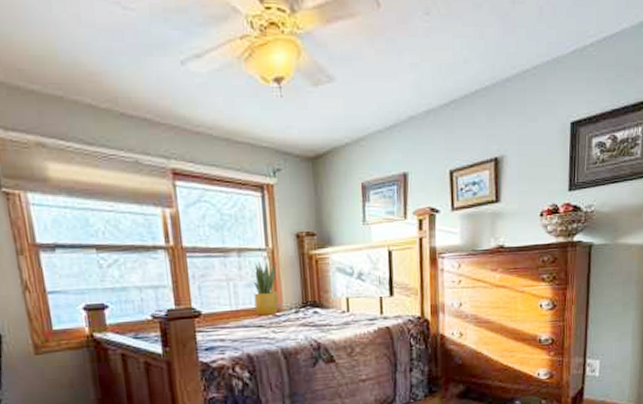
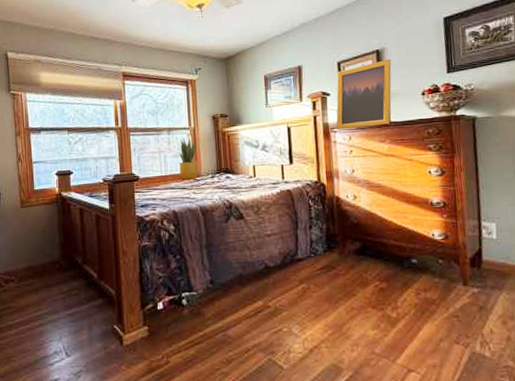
picture frame: none [444,169,510,255] -> present [336,58,392,130]

